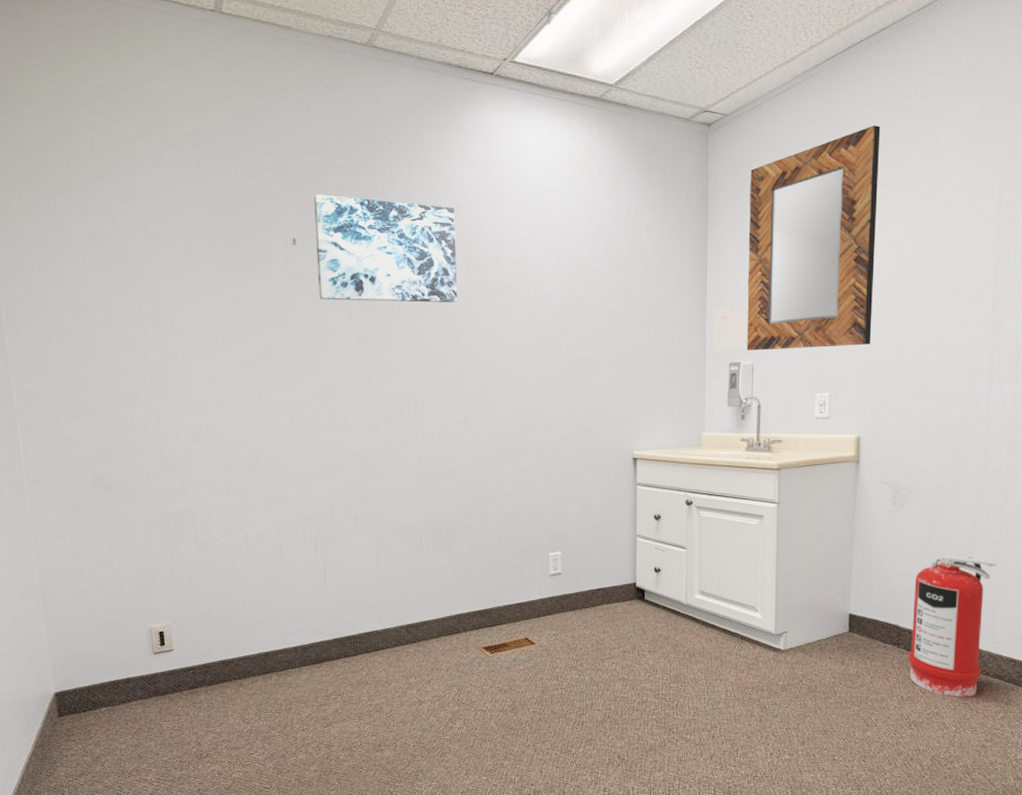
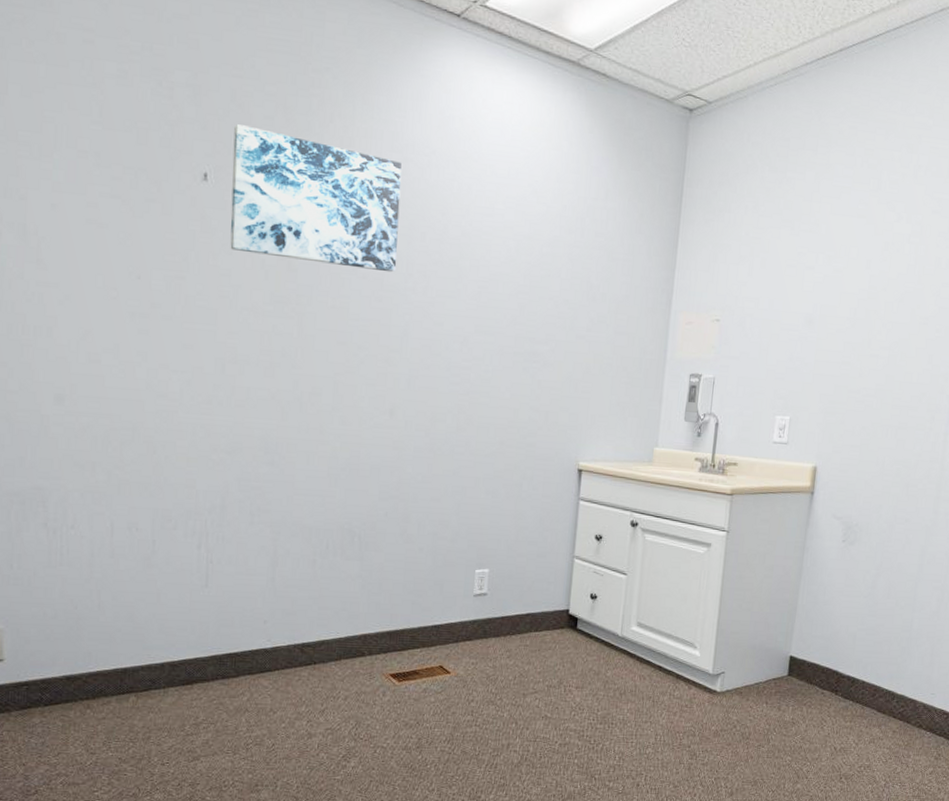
home mirror: present [747,125,881,351] -> none [709,136,865,369]
fire extinguisher: present [908,554,996,697] -> none [844,598,938,750]

